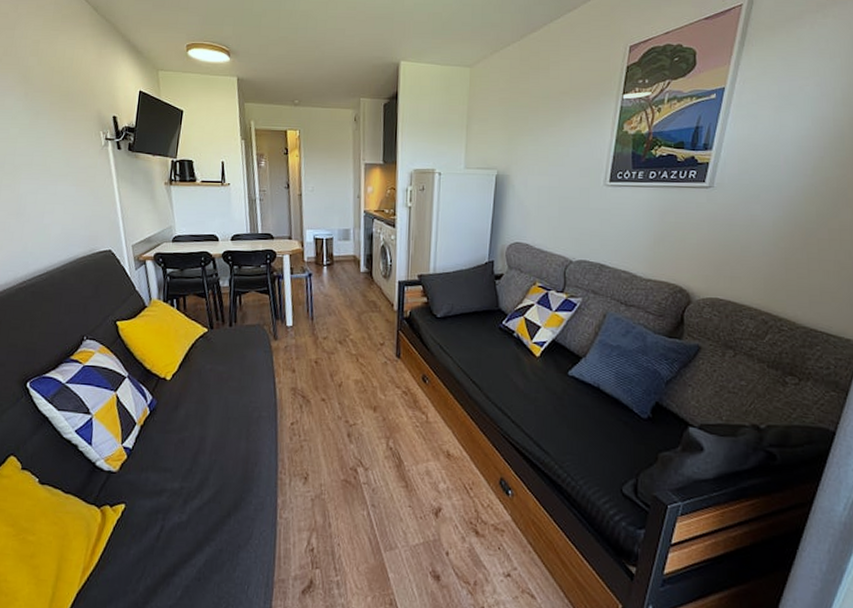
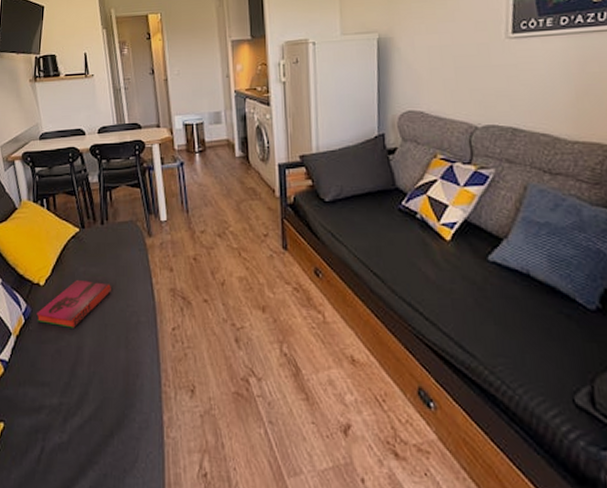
hardback book: none [162,377,236,420] -> present [36,280,111,328]

